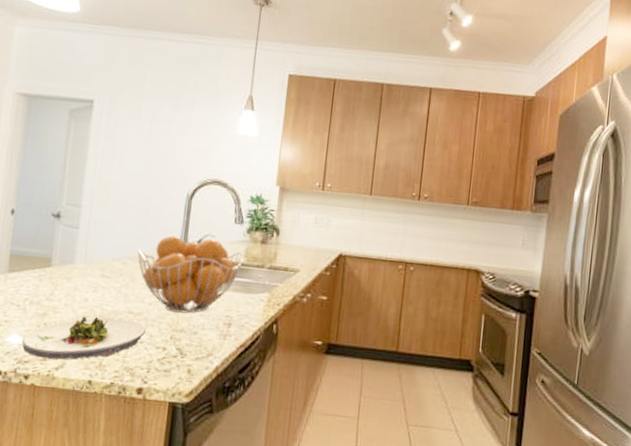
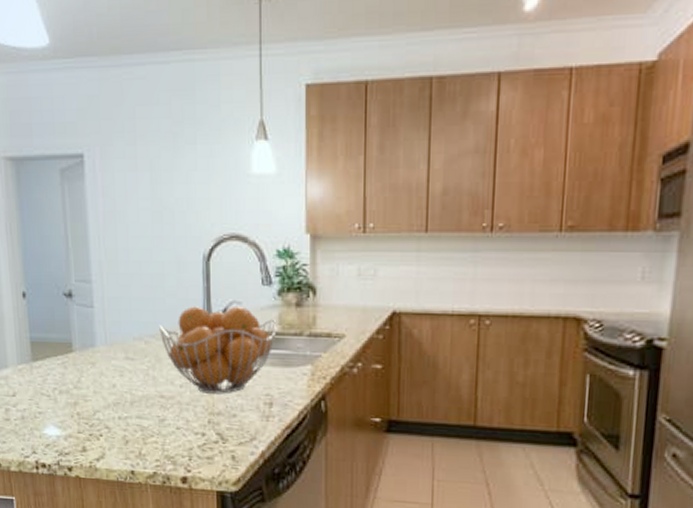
salad plate: present [22,316,147,360] -> none [59,403,182,450]

